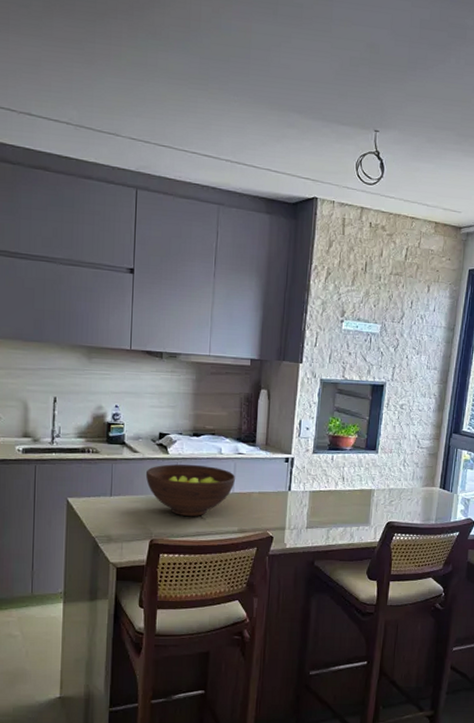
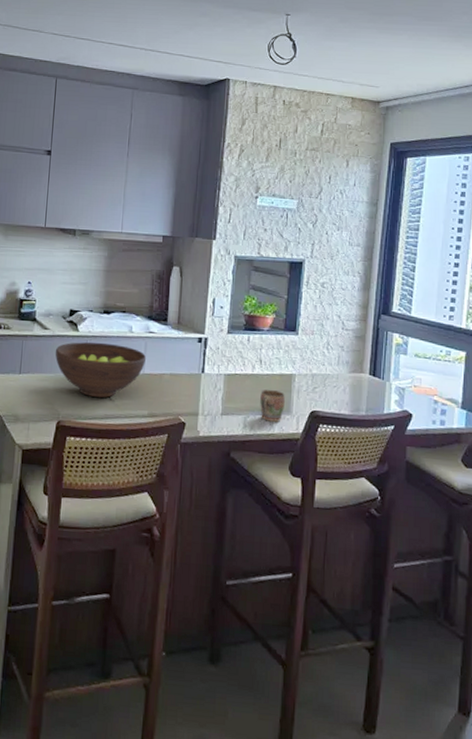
mug: none [342,503,365,533] -> present [260,389,286,422]

